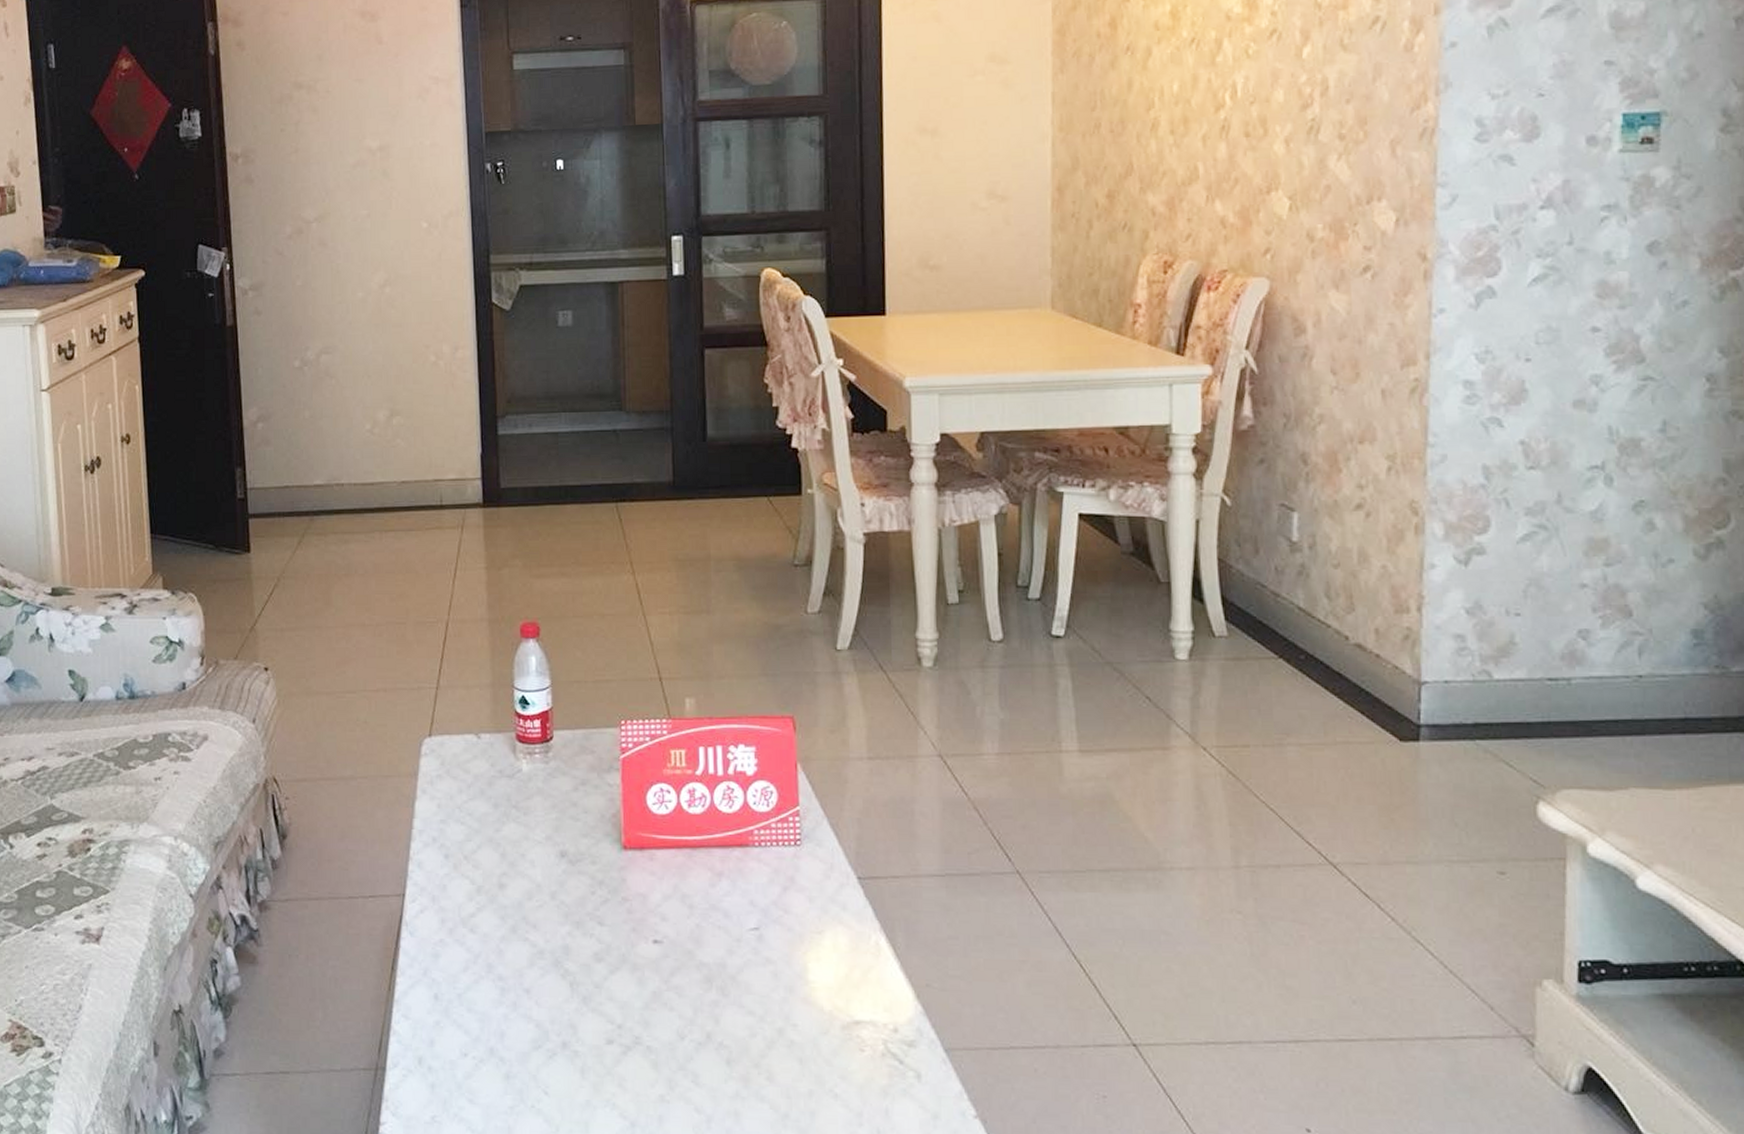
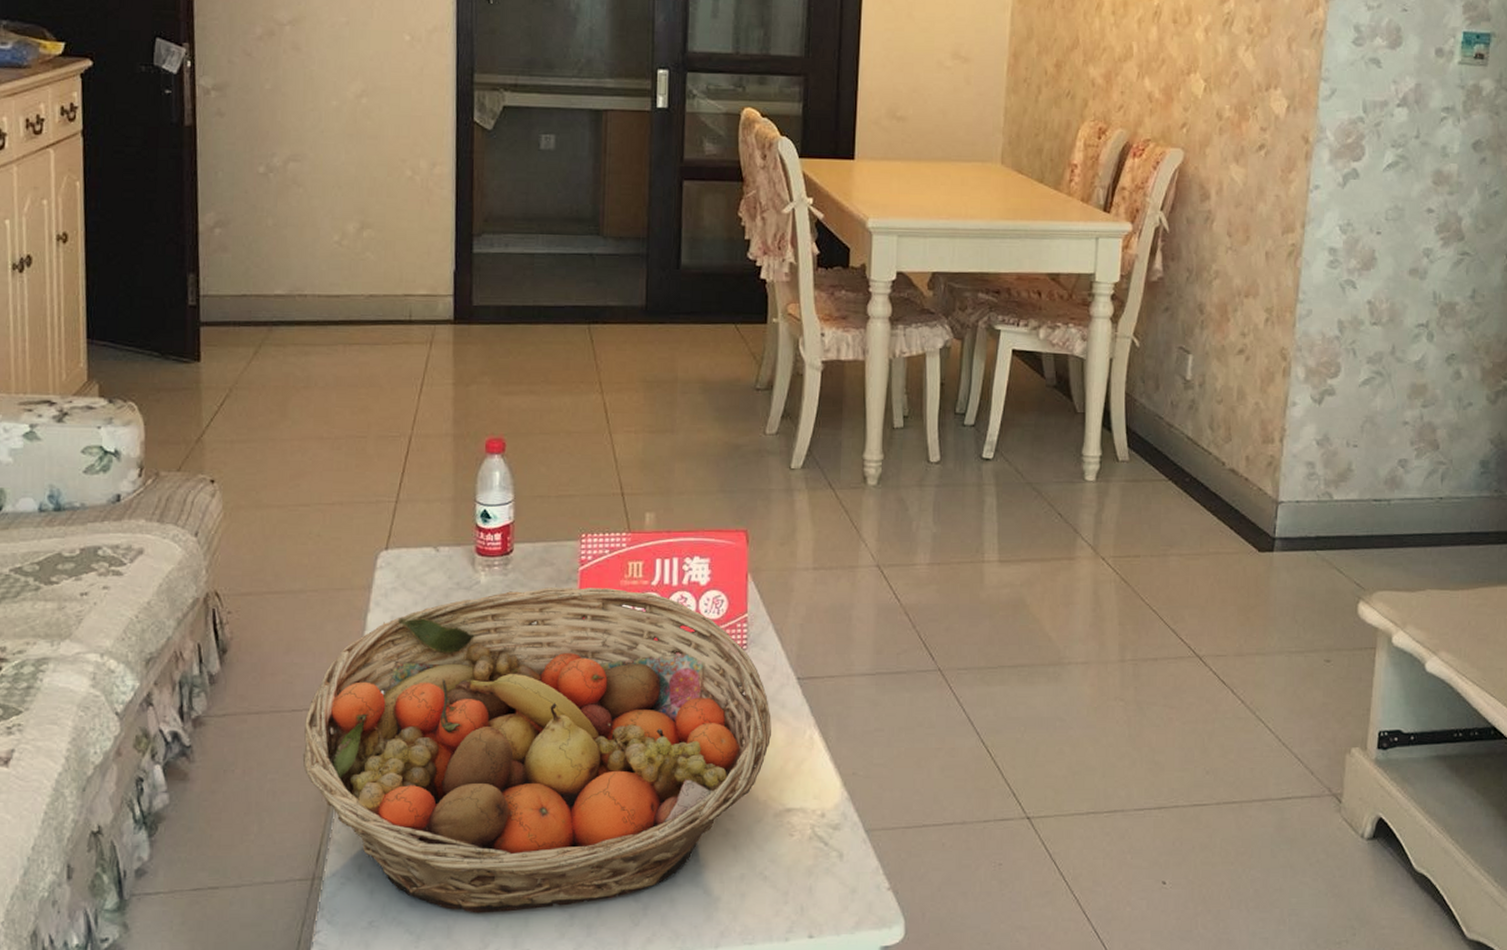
fruit basket: none [361,776,833,1116] -> present [302,587,771,914]

